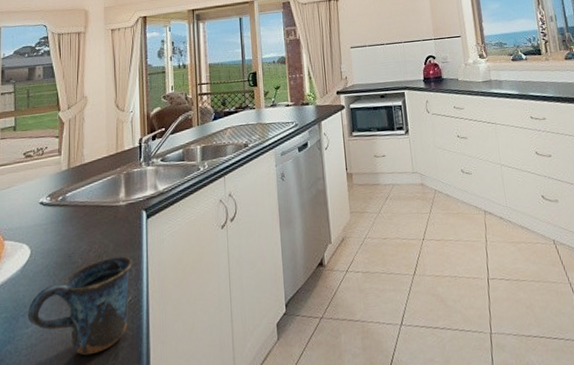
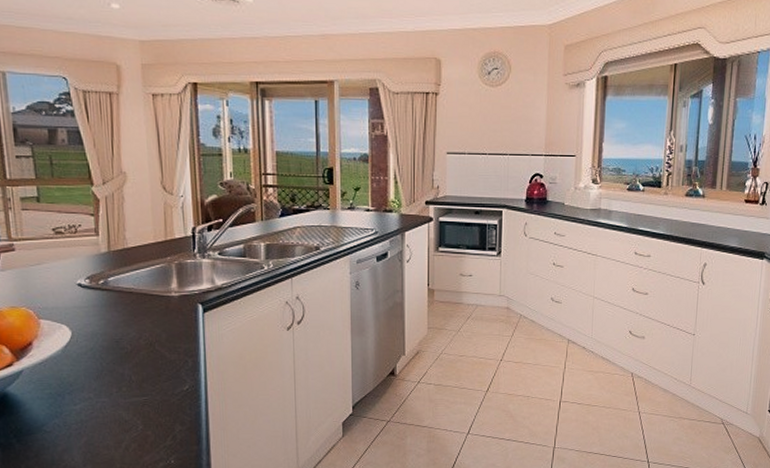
mug: present [27,256,133,355] -> none [74,347,189,435]

